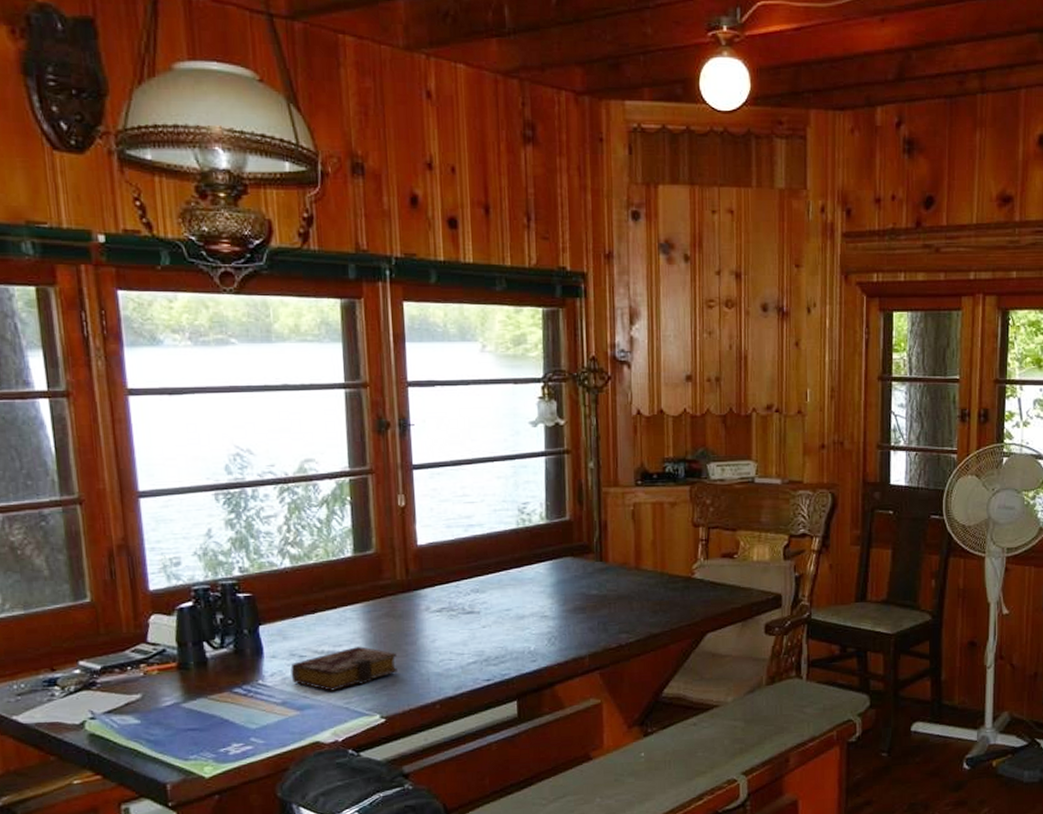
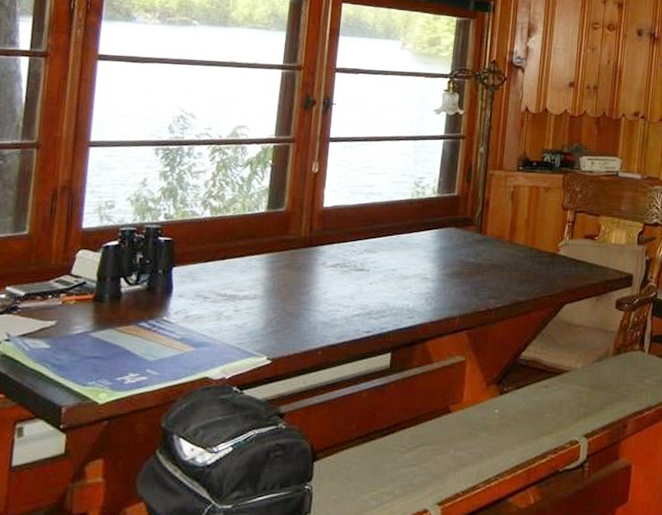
book: present [290,646,398,691] -> none [193,293,290,331]

